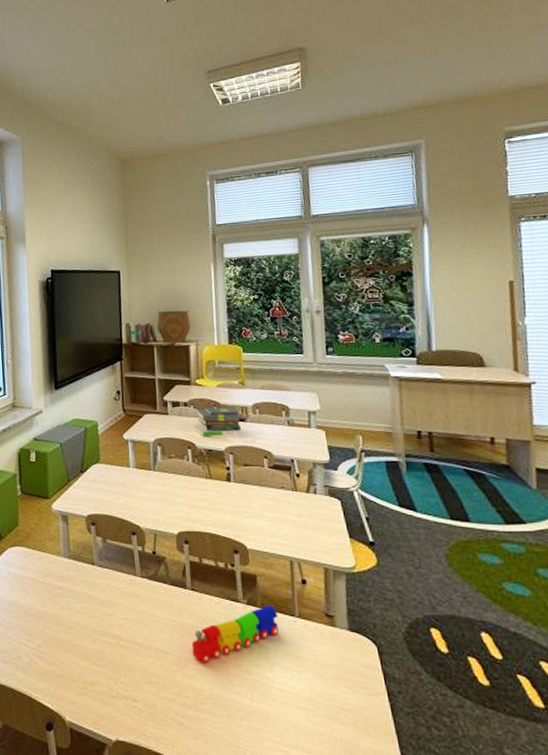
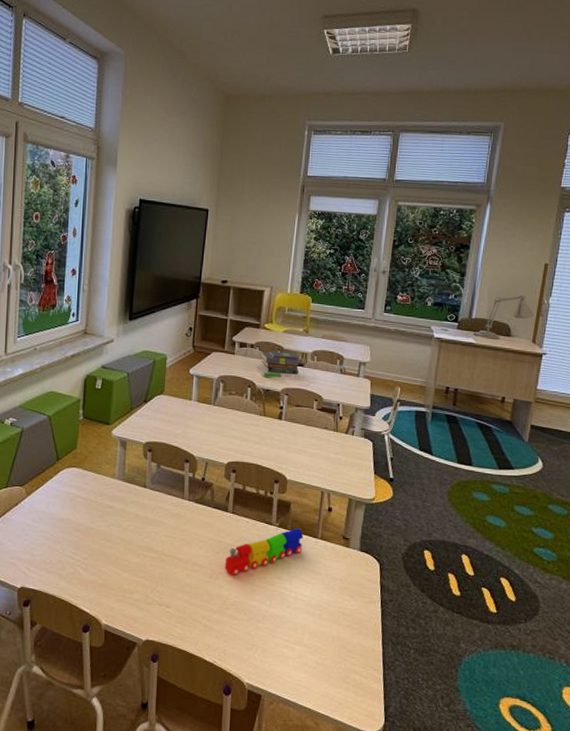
books: present [122,321,158,343] -> none [202,261,235,285]
basket: present [156,309,191,343] -> none [236,254,269,287]
desk lamp: none [438,319,511,373] -> present [474,295,535,340]

